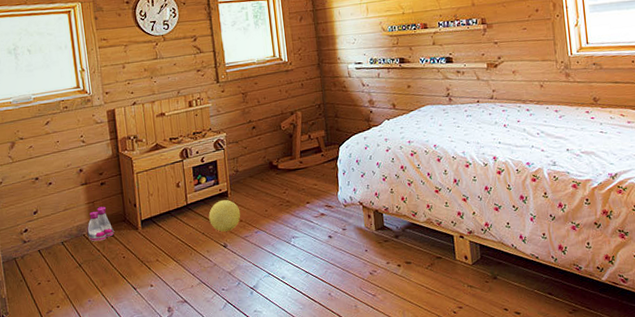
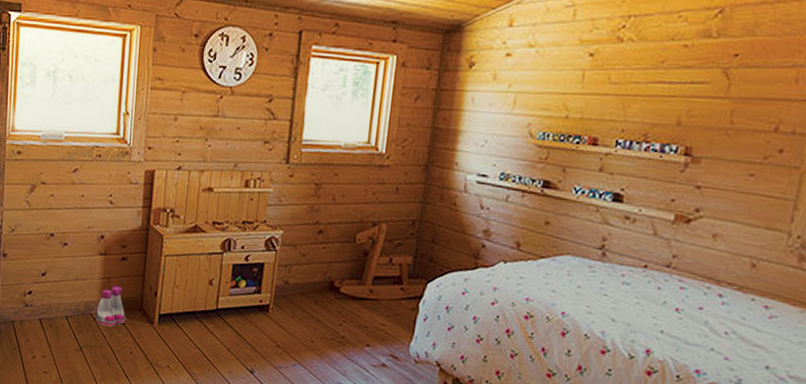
decorative ball: present [208,200,241,232] -> none [239,314,280,355]

